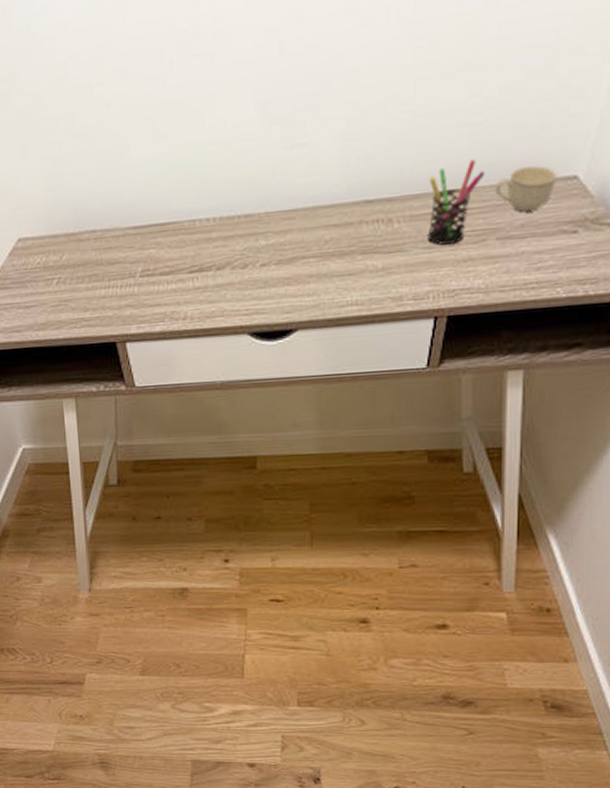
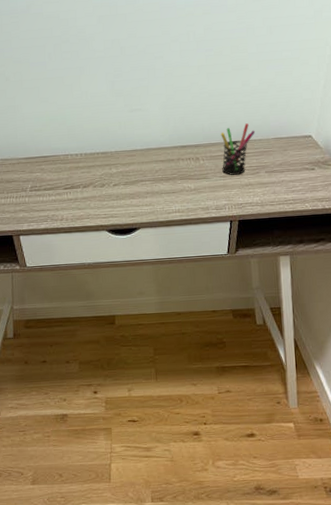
cup: present [495,165,557,212] -> none [262,128,299,156]

